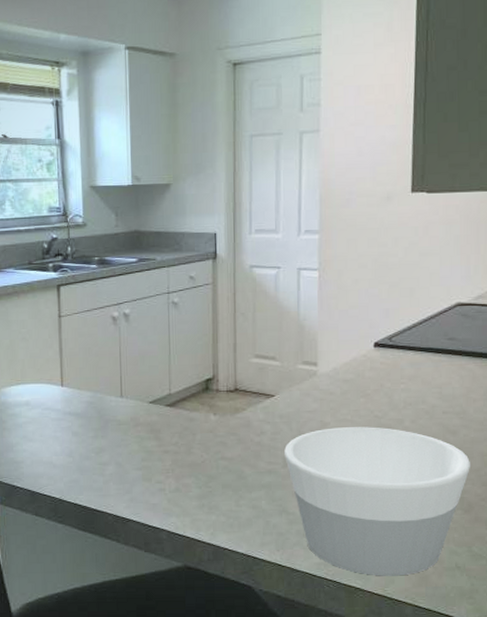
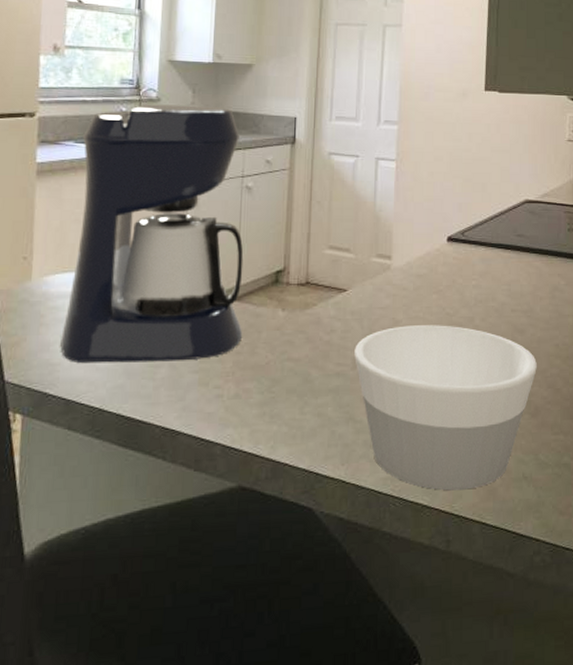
coffee maker: none [21,227,179,461] -> present [60,104,244,363]

